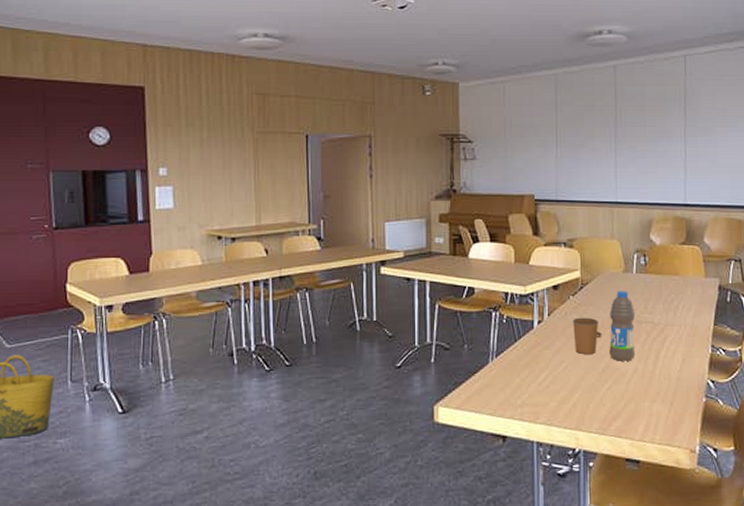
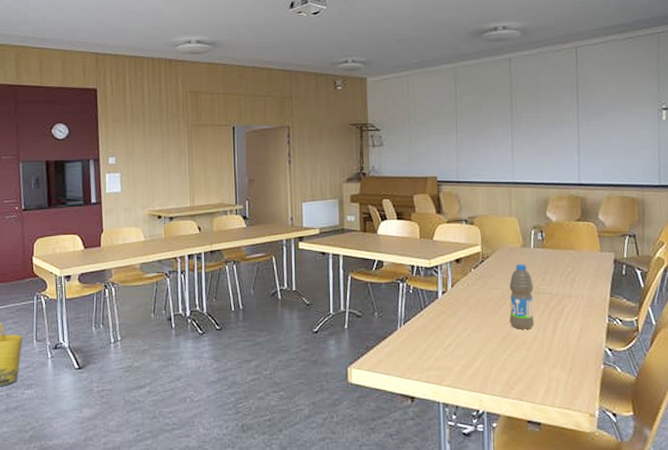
cup: present [573,317,602,355] -> none [475,288,503,323]

